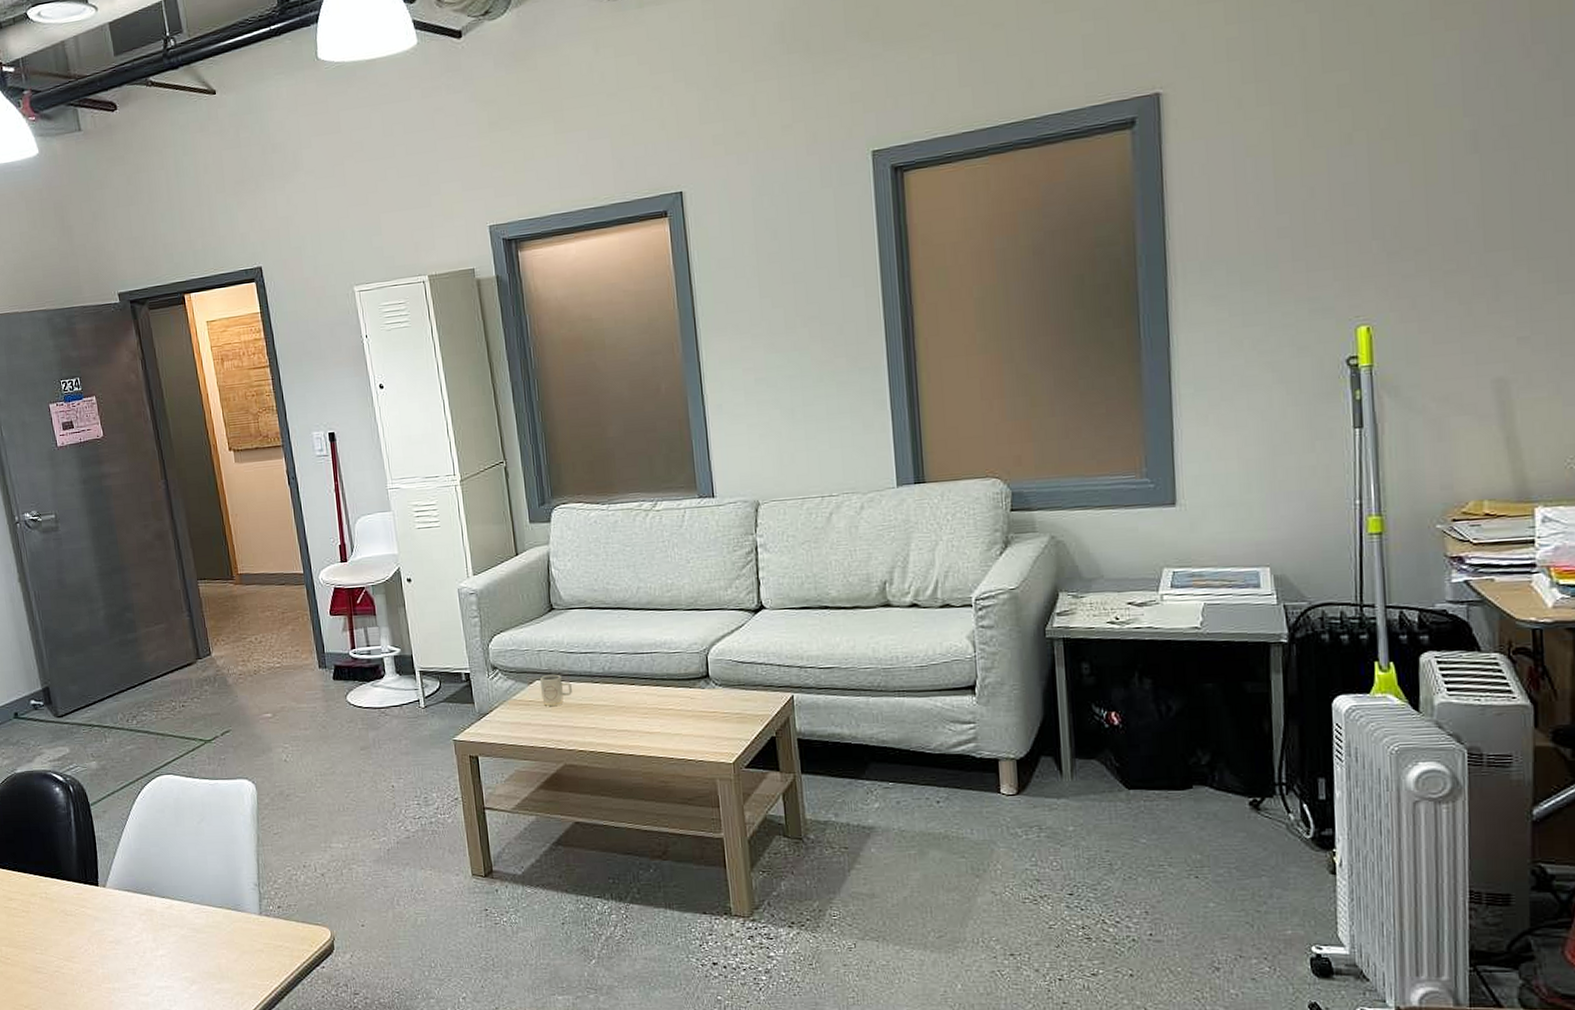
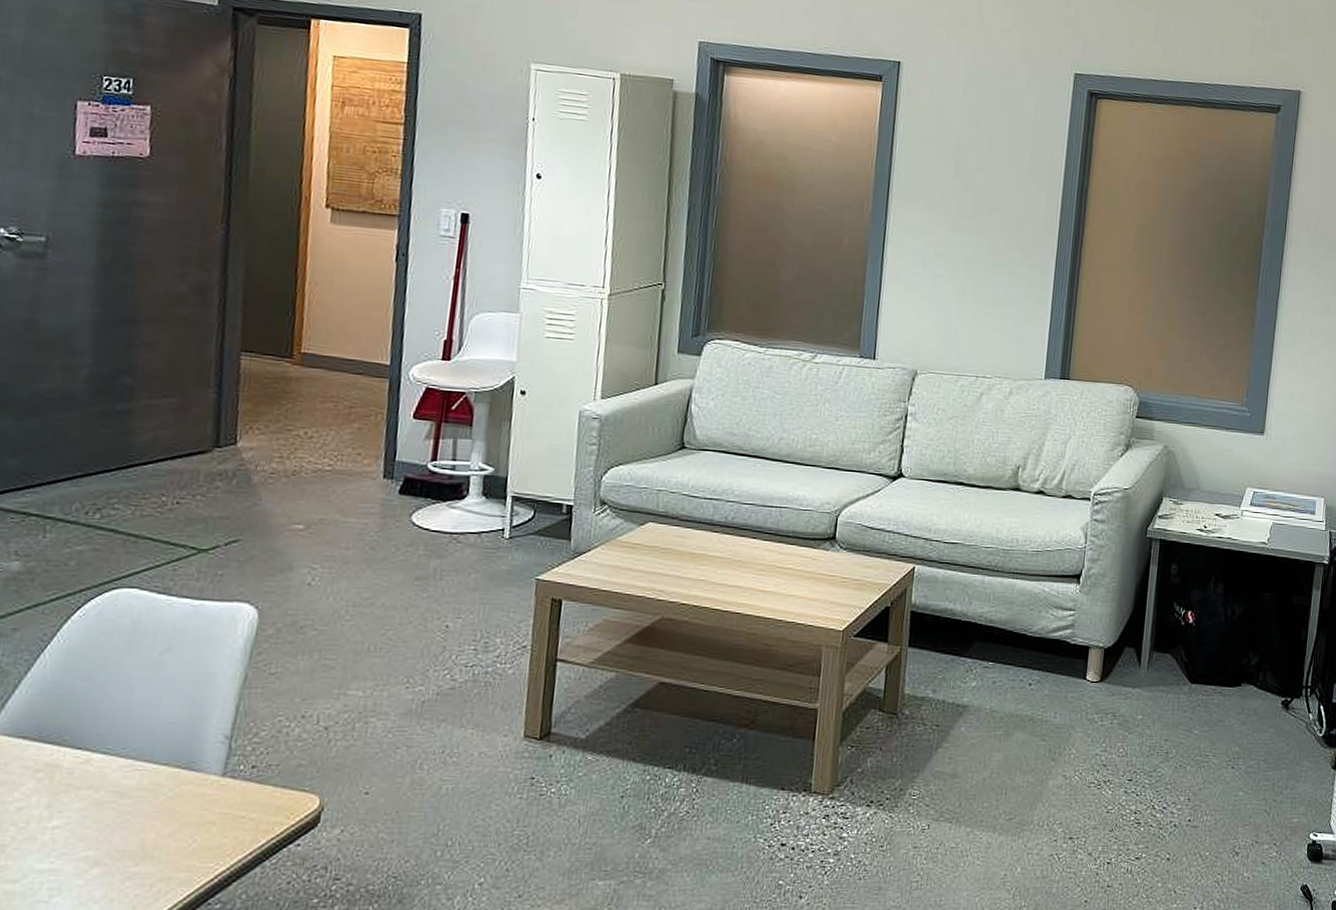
mug: present [540,674,572,706] -> none [651,517,688,552]

